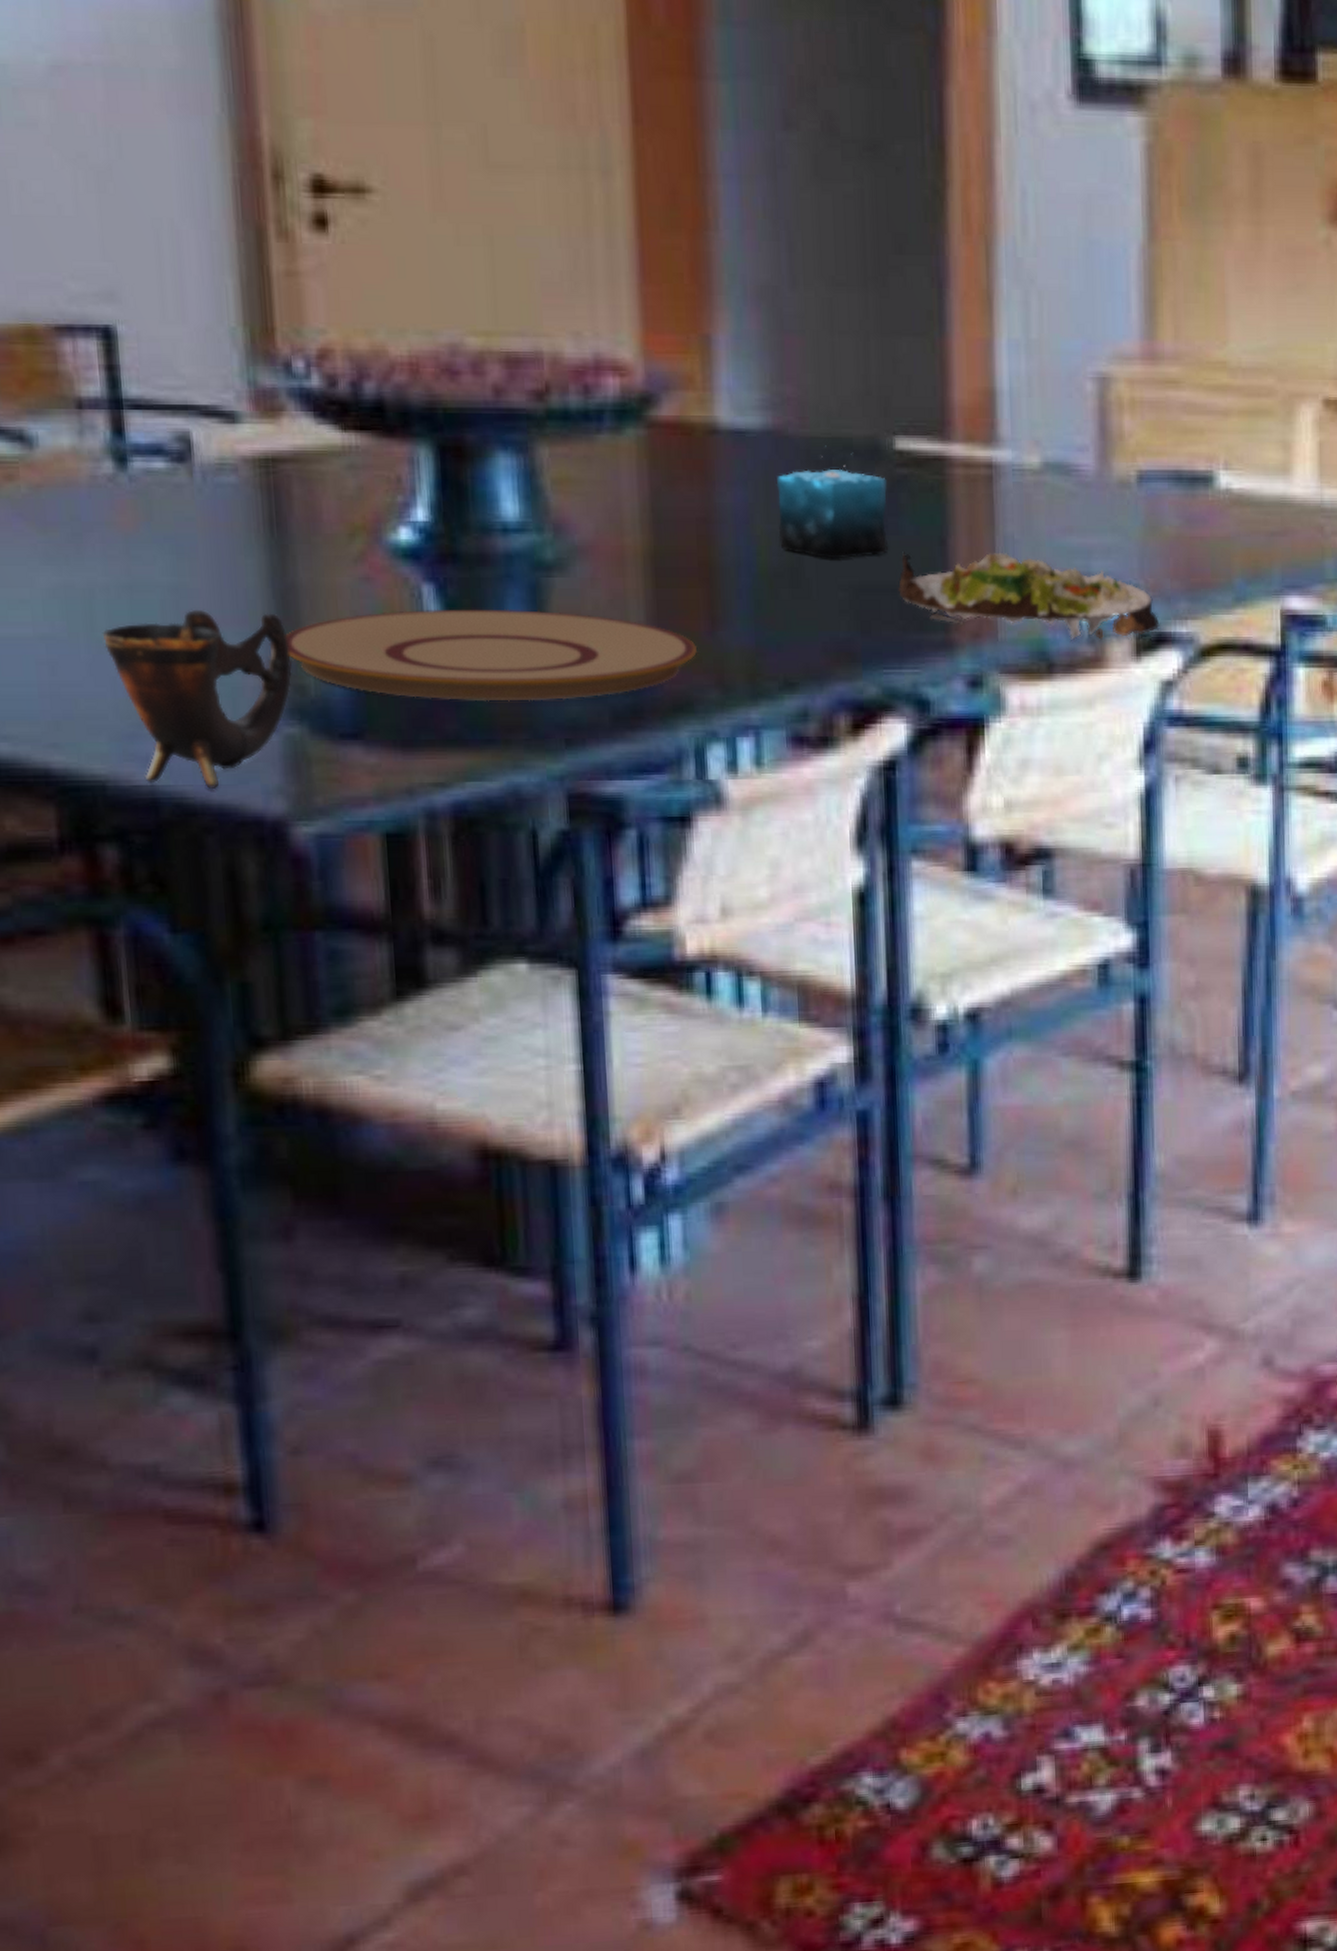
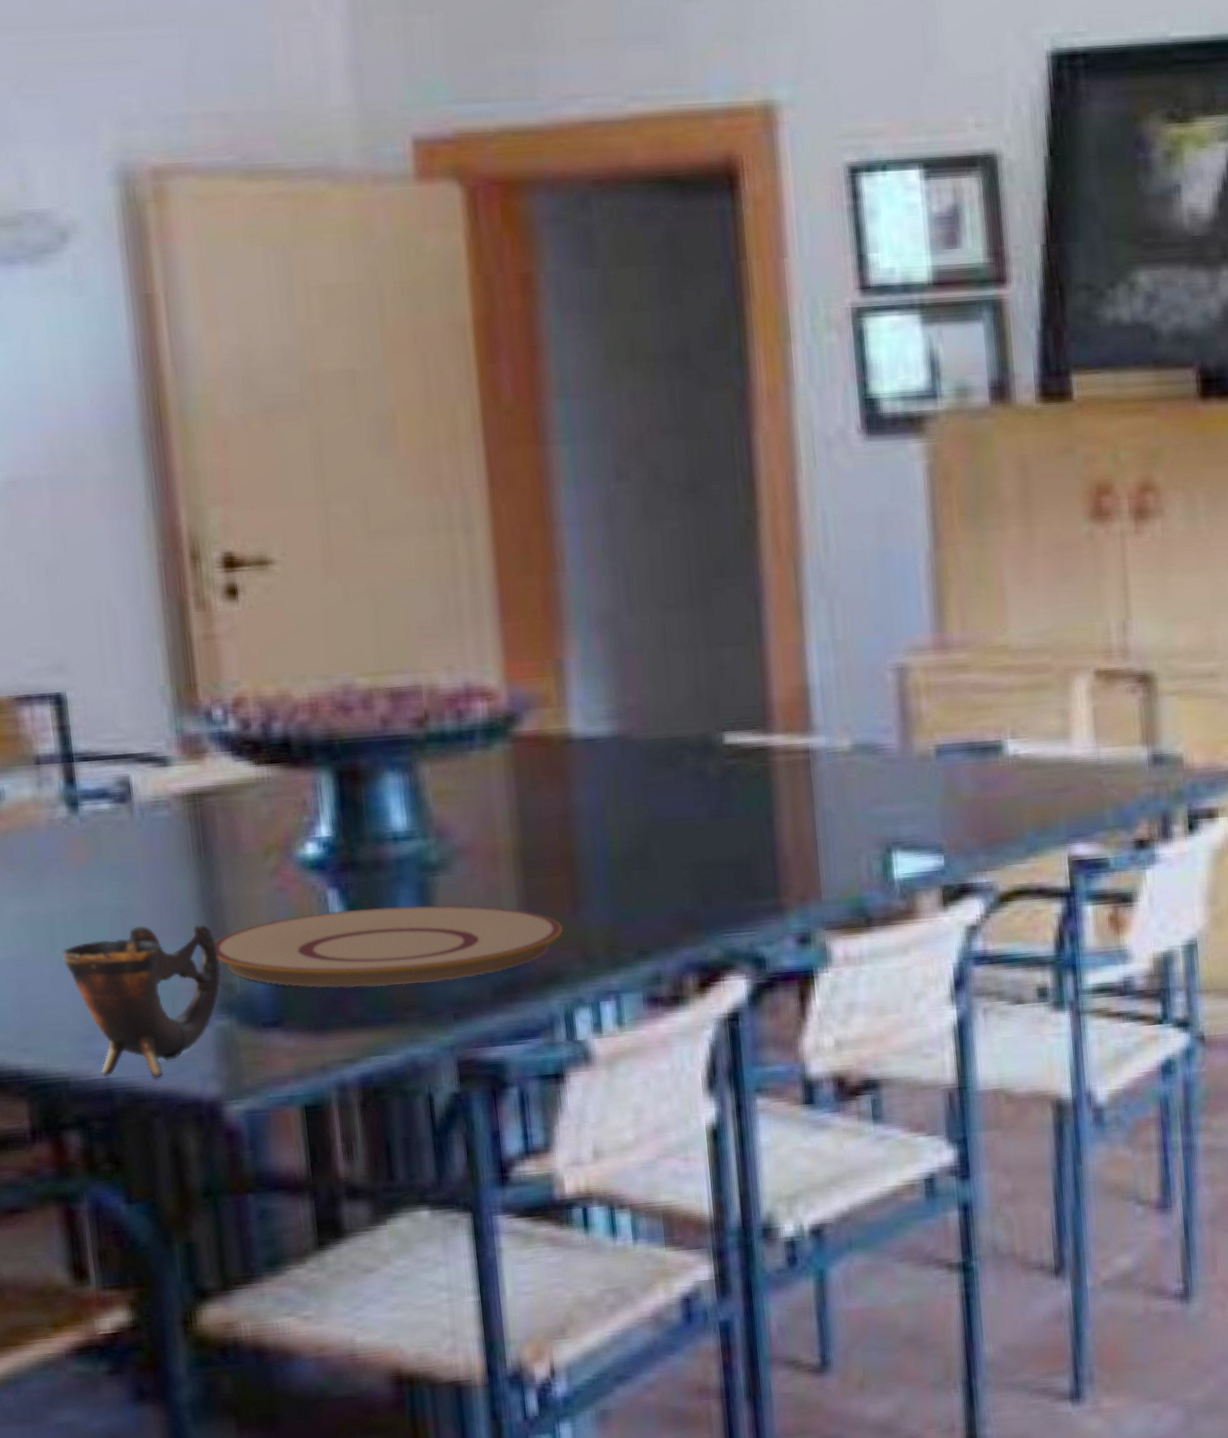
candle: present [776,445,889,558] -> none [624,745,723,842]
salad plate: present [897,551,1160,640] -> none [732,825,963,896]

